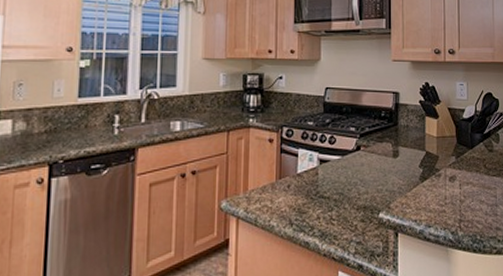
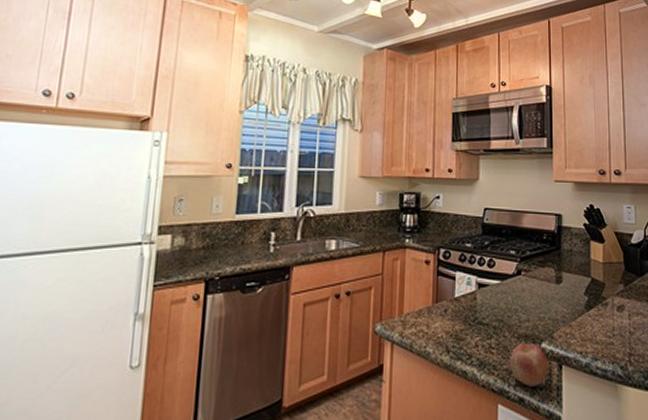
apple: none [349,214,385,254] -> present [510,343,548,386]

